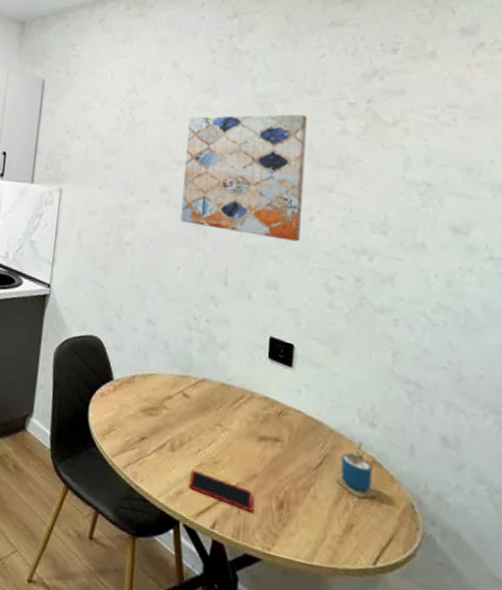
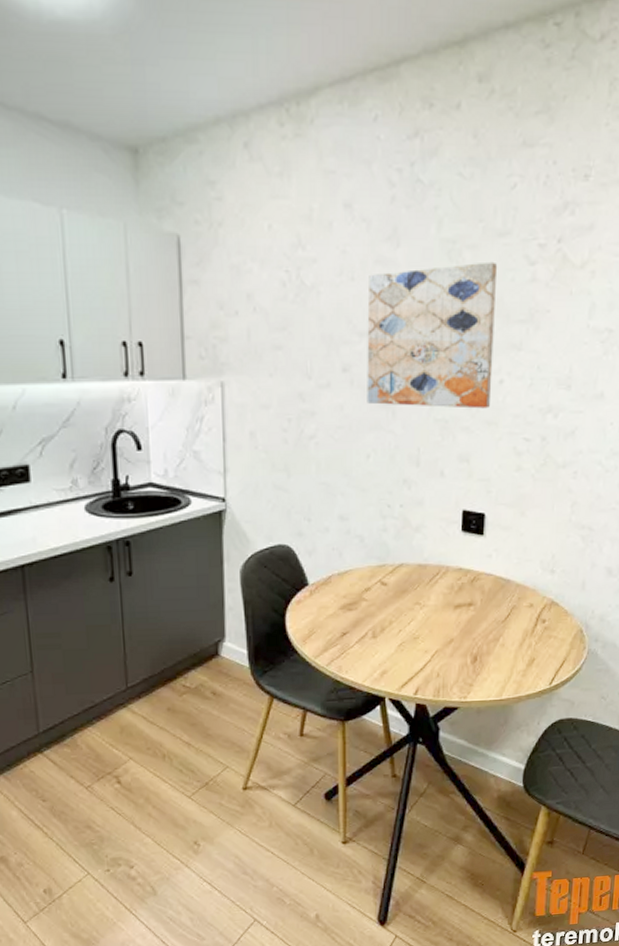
smartphone: present [188,469,253,512] -> none [392,649,451,672]
cup: present [336,441,376,499] -> none [521,588,553,636]

